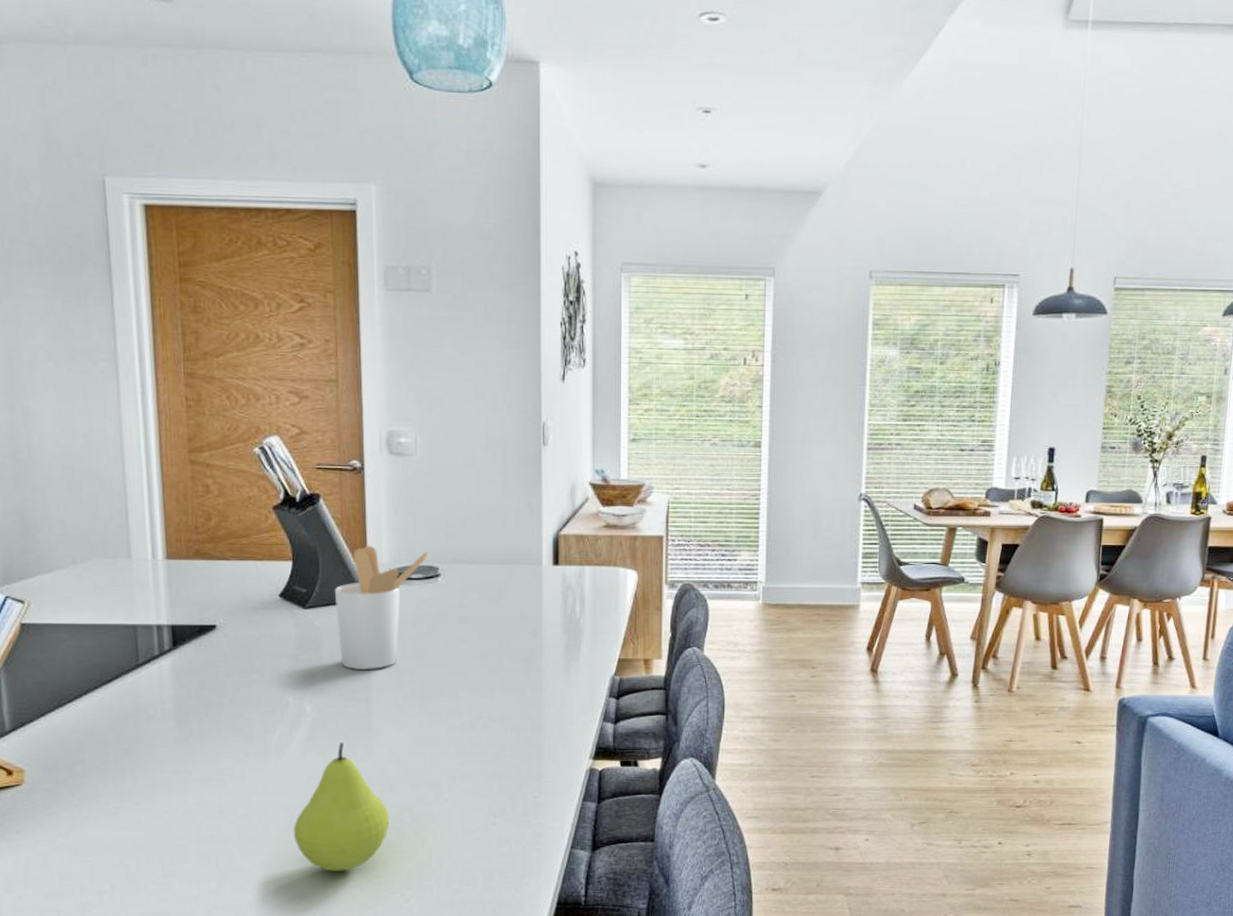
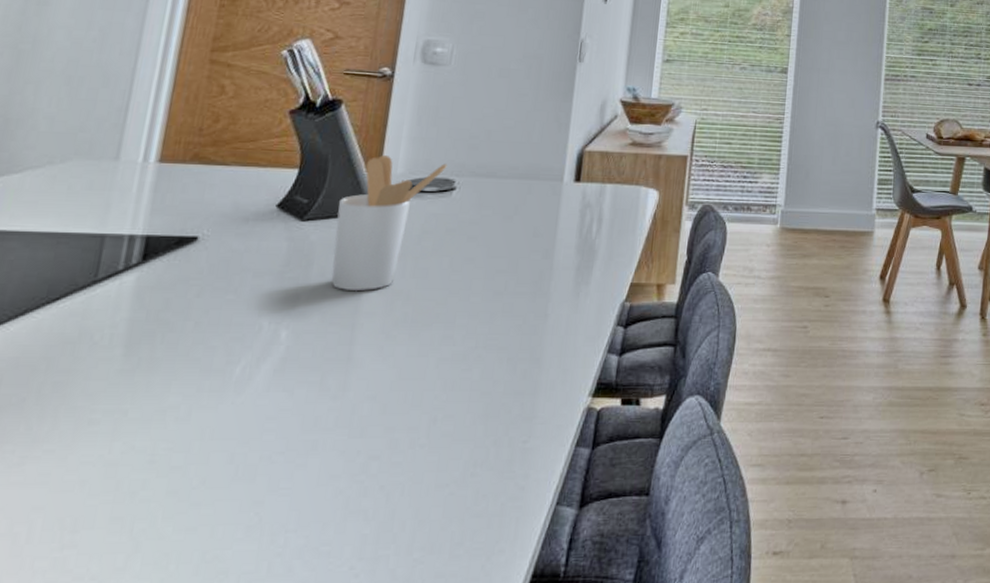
fruit: present [293,742,390,871] -> none [234,375,354,538]

